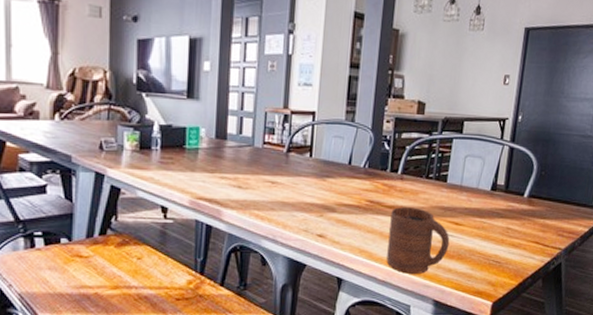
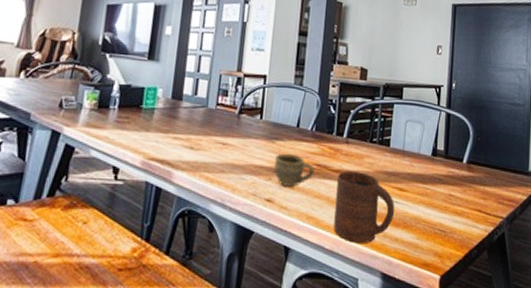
cup: none [325,190,368,222] -> present [274,153,315,187]

